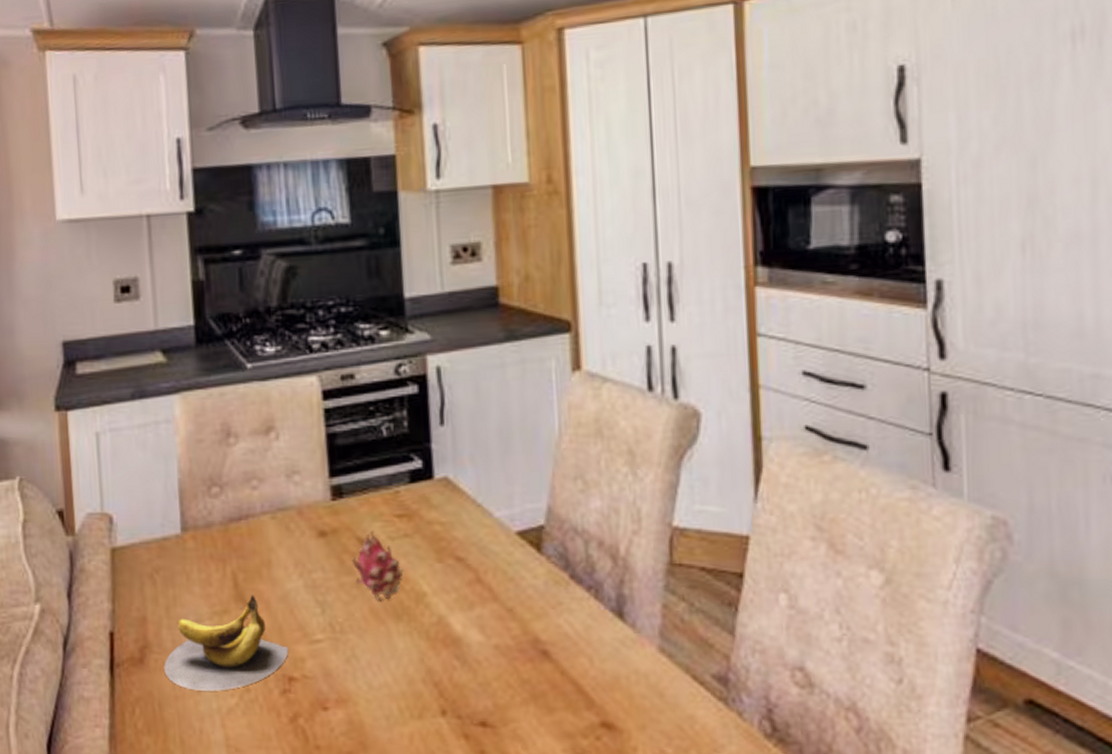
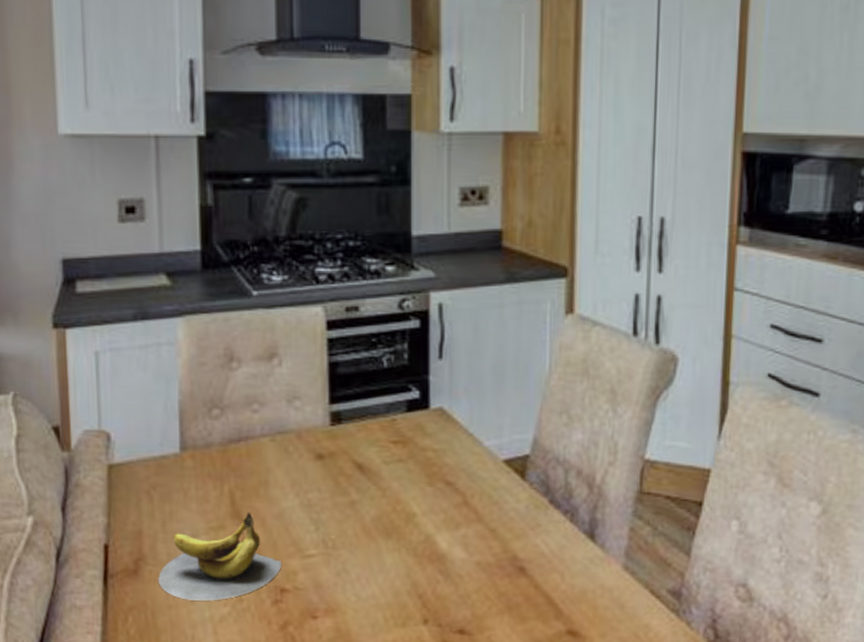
fruit: present [351,530,404,601] -> none [347,455,396,520]

